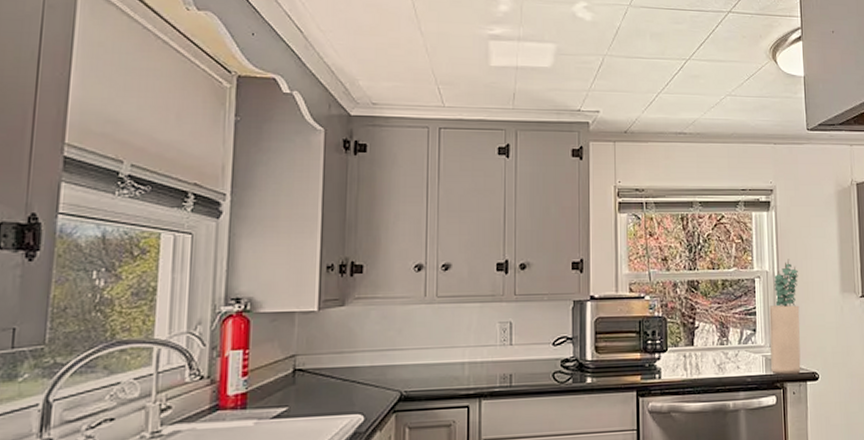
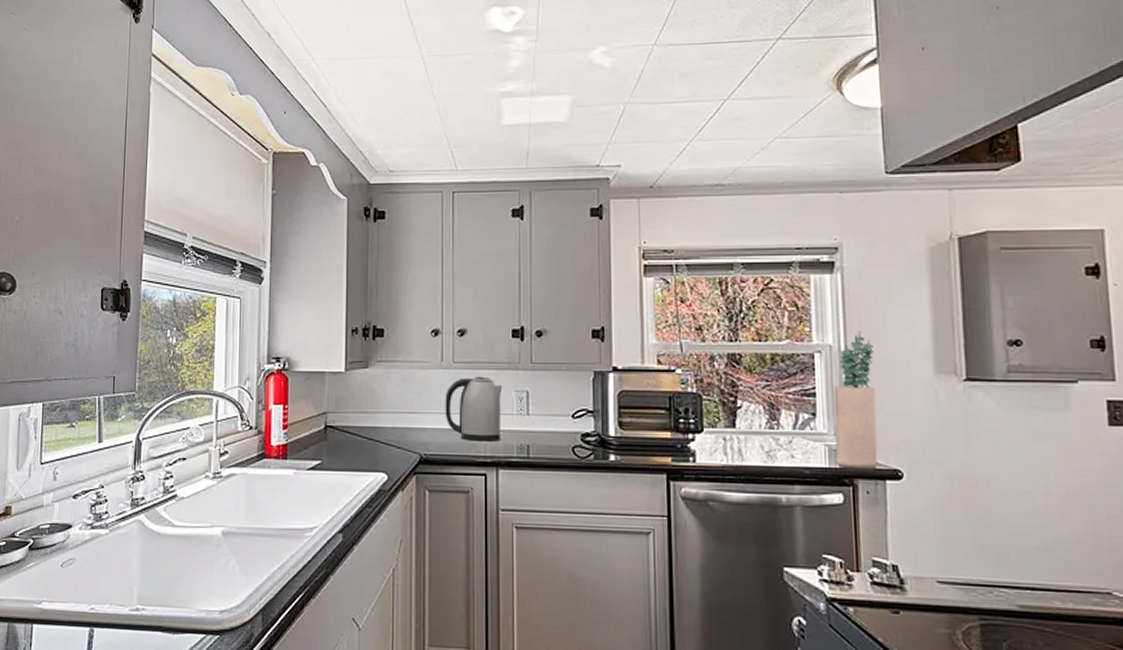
kettle: none [427,309,487,375] -> present [445,376,503,442]

